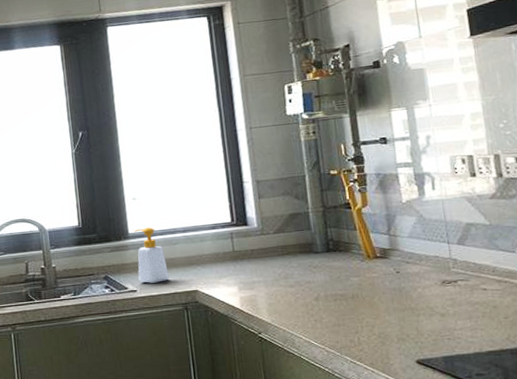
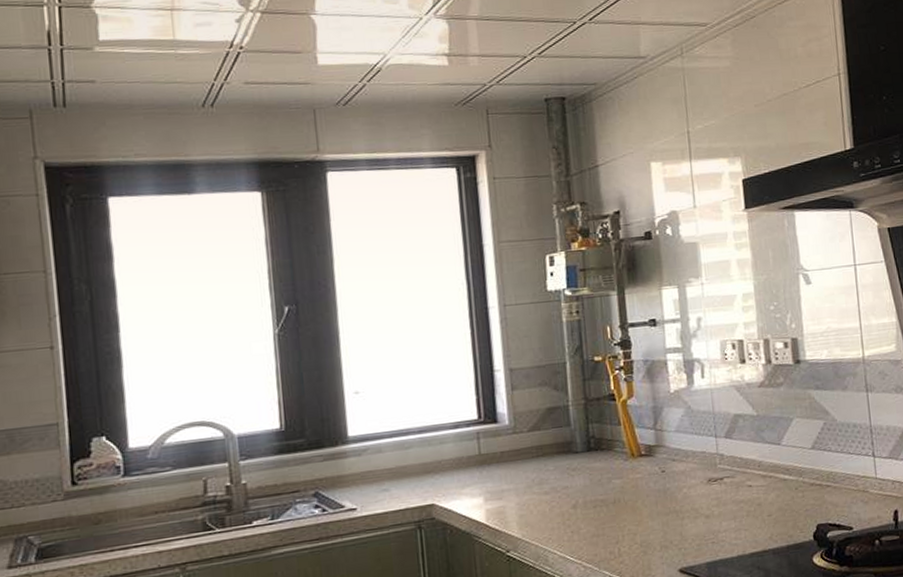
soap bottle: present [134,227,169,283] -> none [355,428,399,499]

